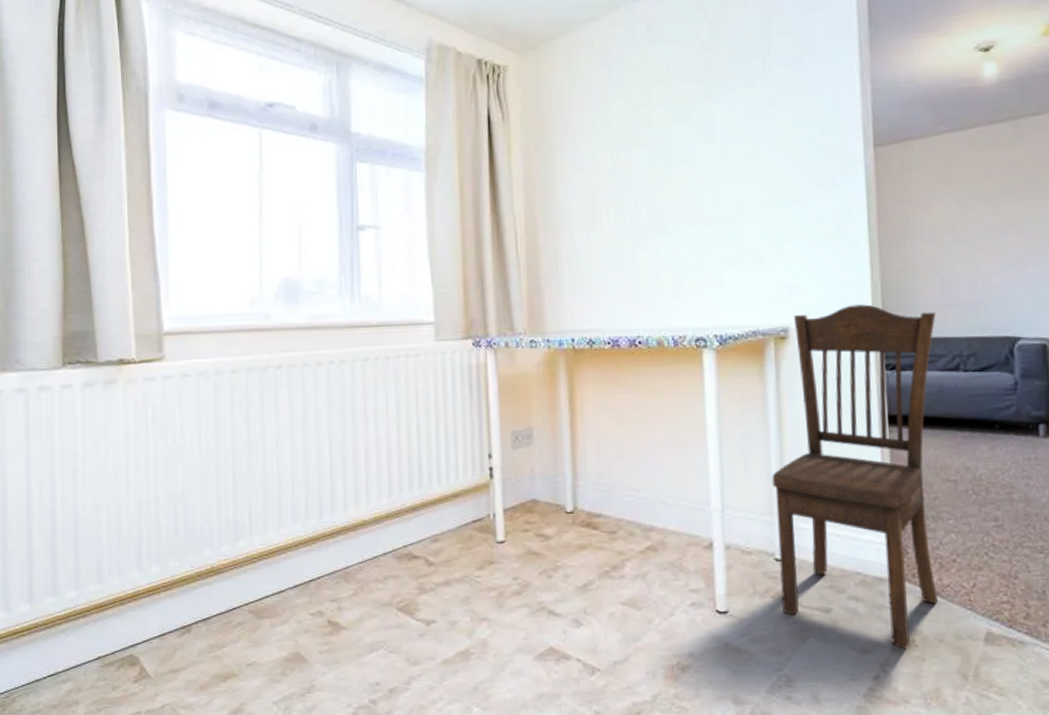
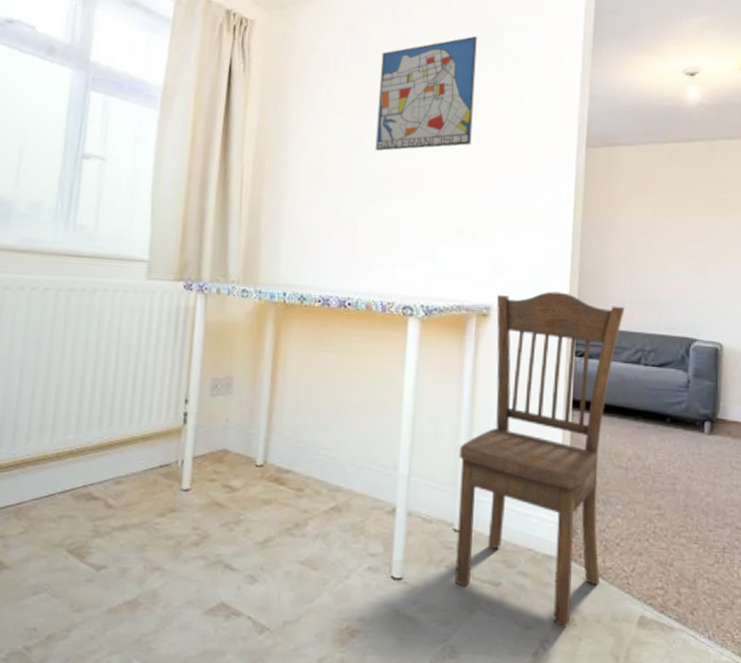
wall art: none [641,45,748,183] -> present [375,35,477,151]

